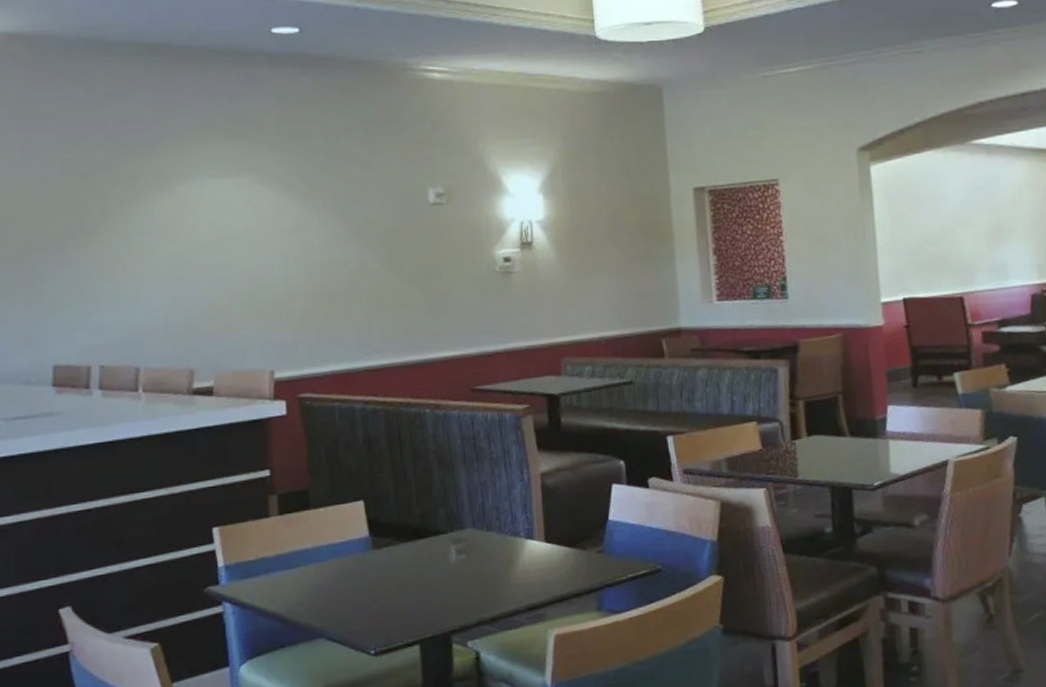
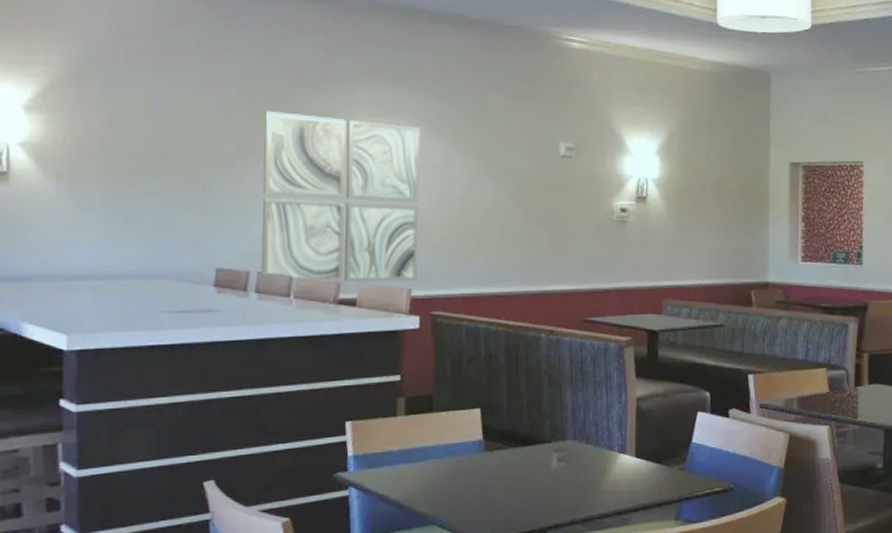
wall art: none [94,182,280,372] -> present [261,110,420,283]

